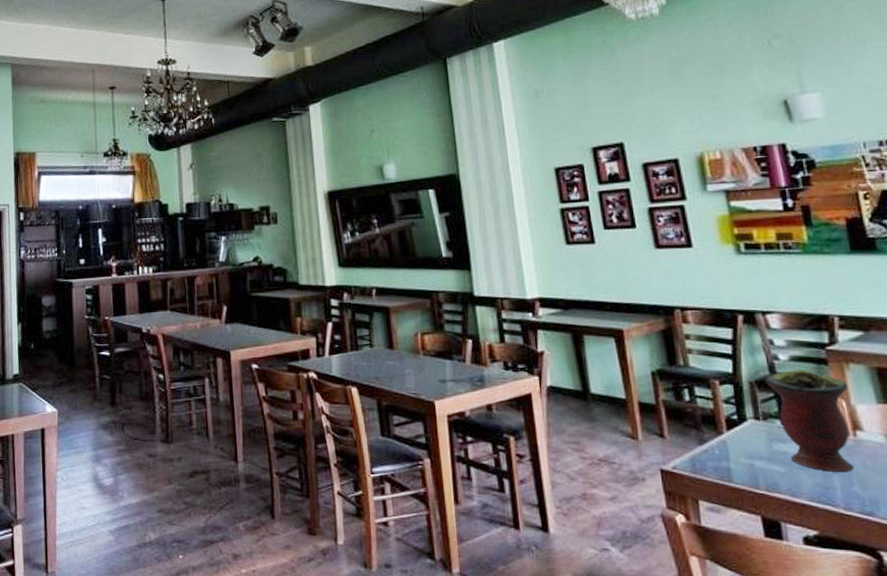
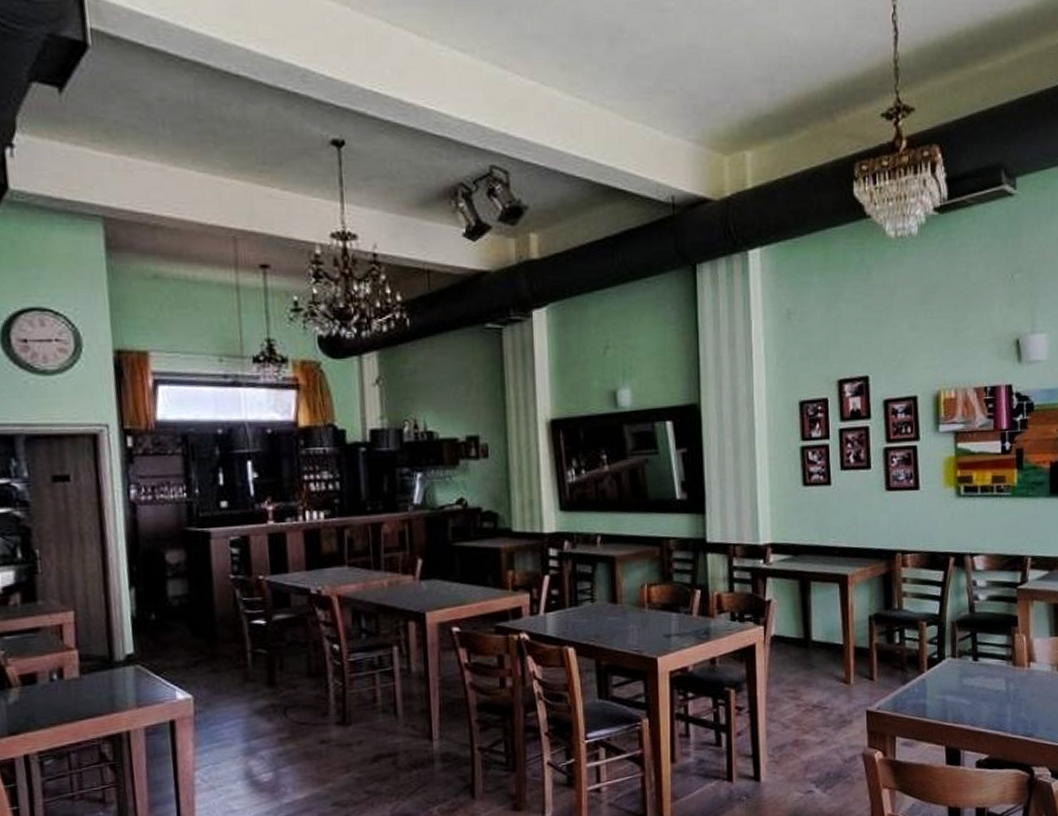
vase: present [764,370,855,472] -> none [964,608,1030,701]

